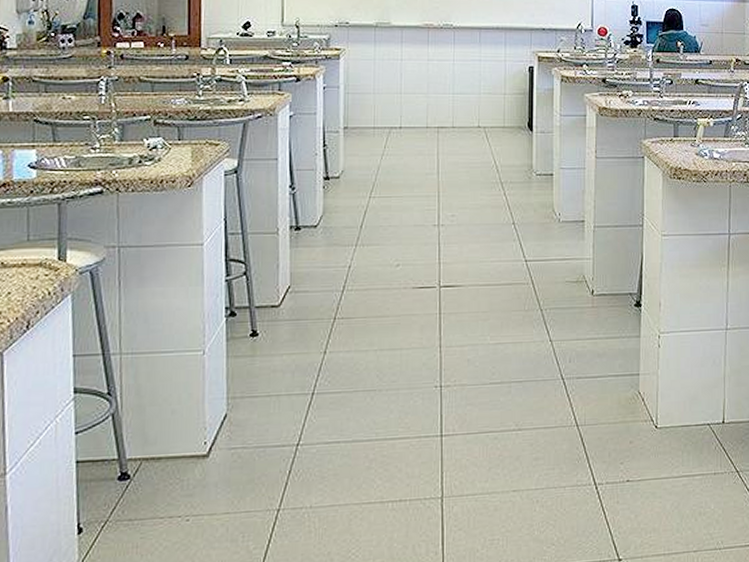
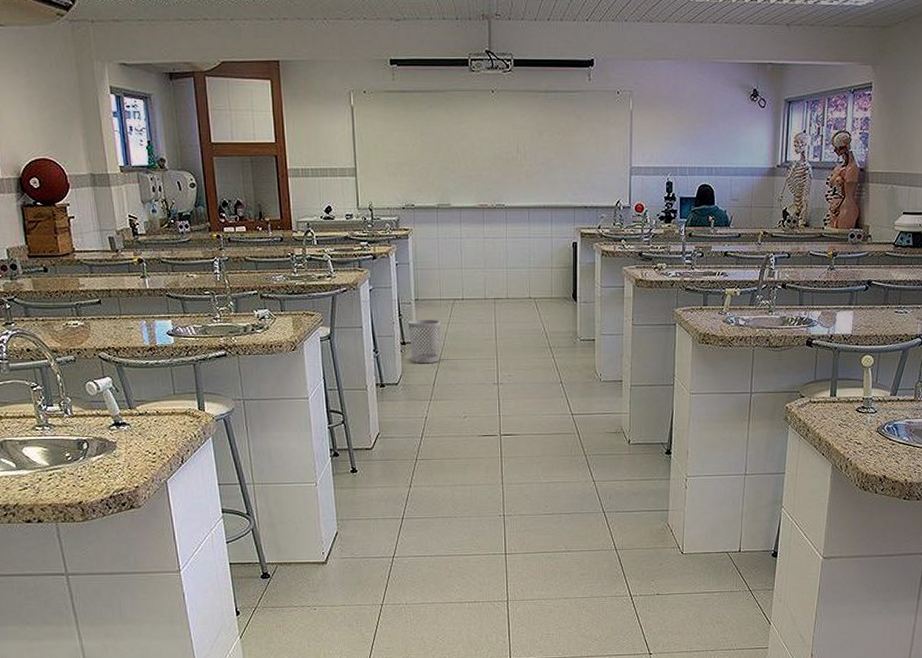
wastebasket: none [333,150,373,202] -> present [407,319,441,364]

